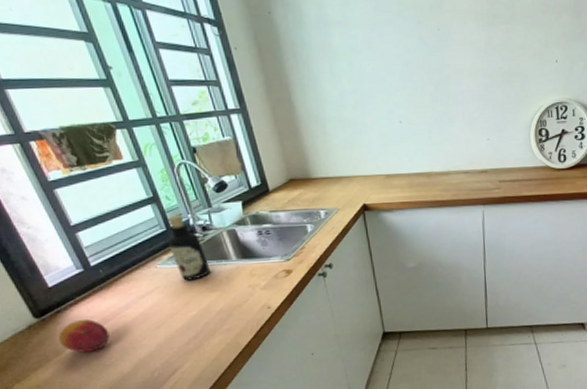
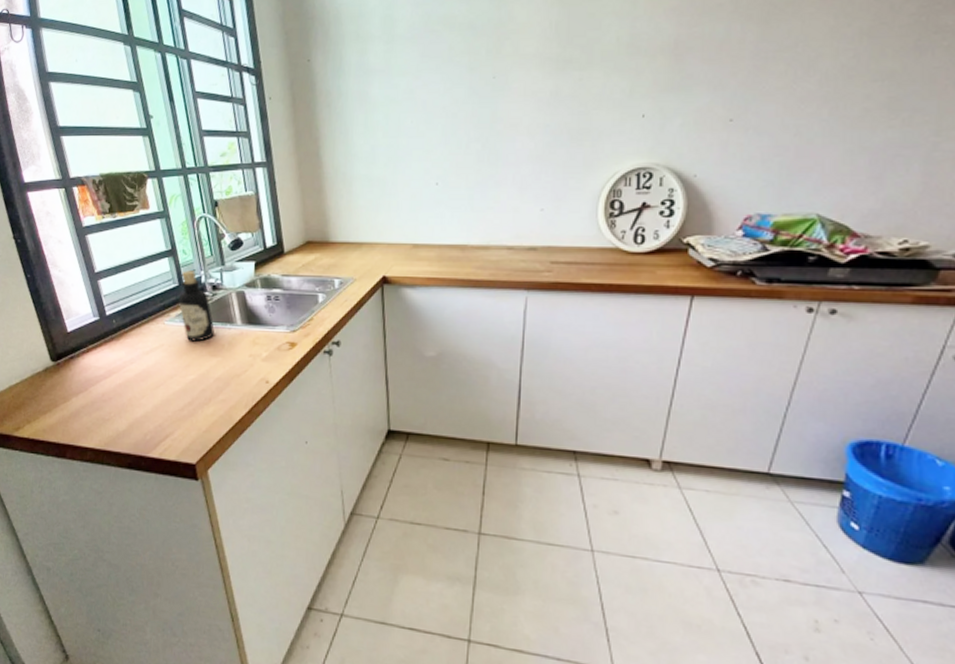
fruit: present [58,318,110,353] -> none [68,368,112,403]

